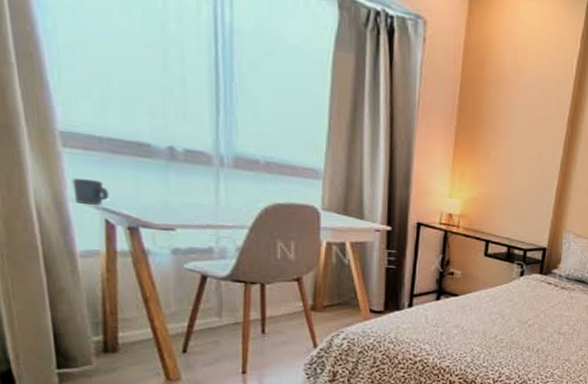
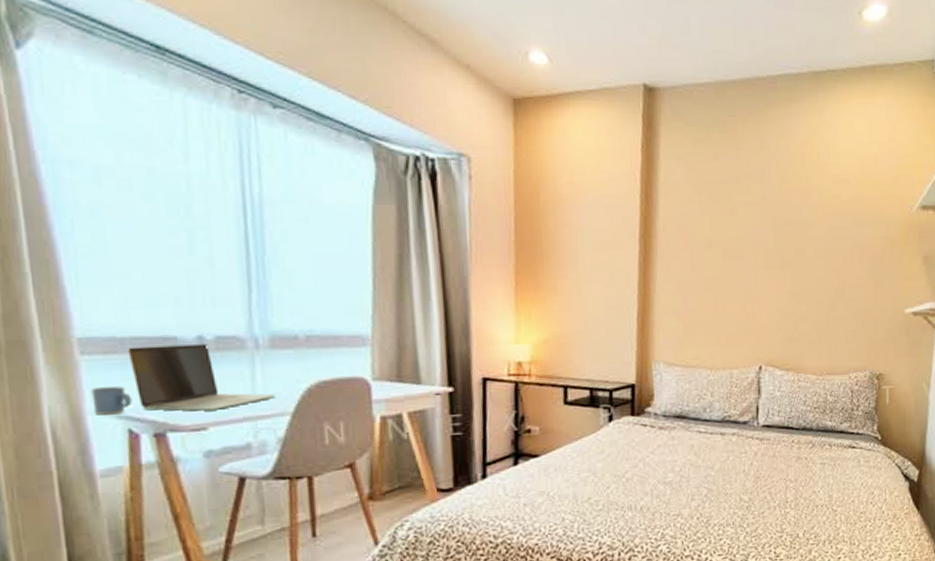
laptop: none [105,147,236,215] -> present [127,344,275,412]

